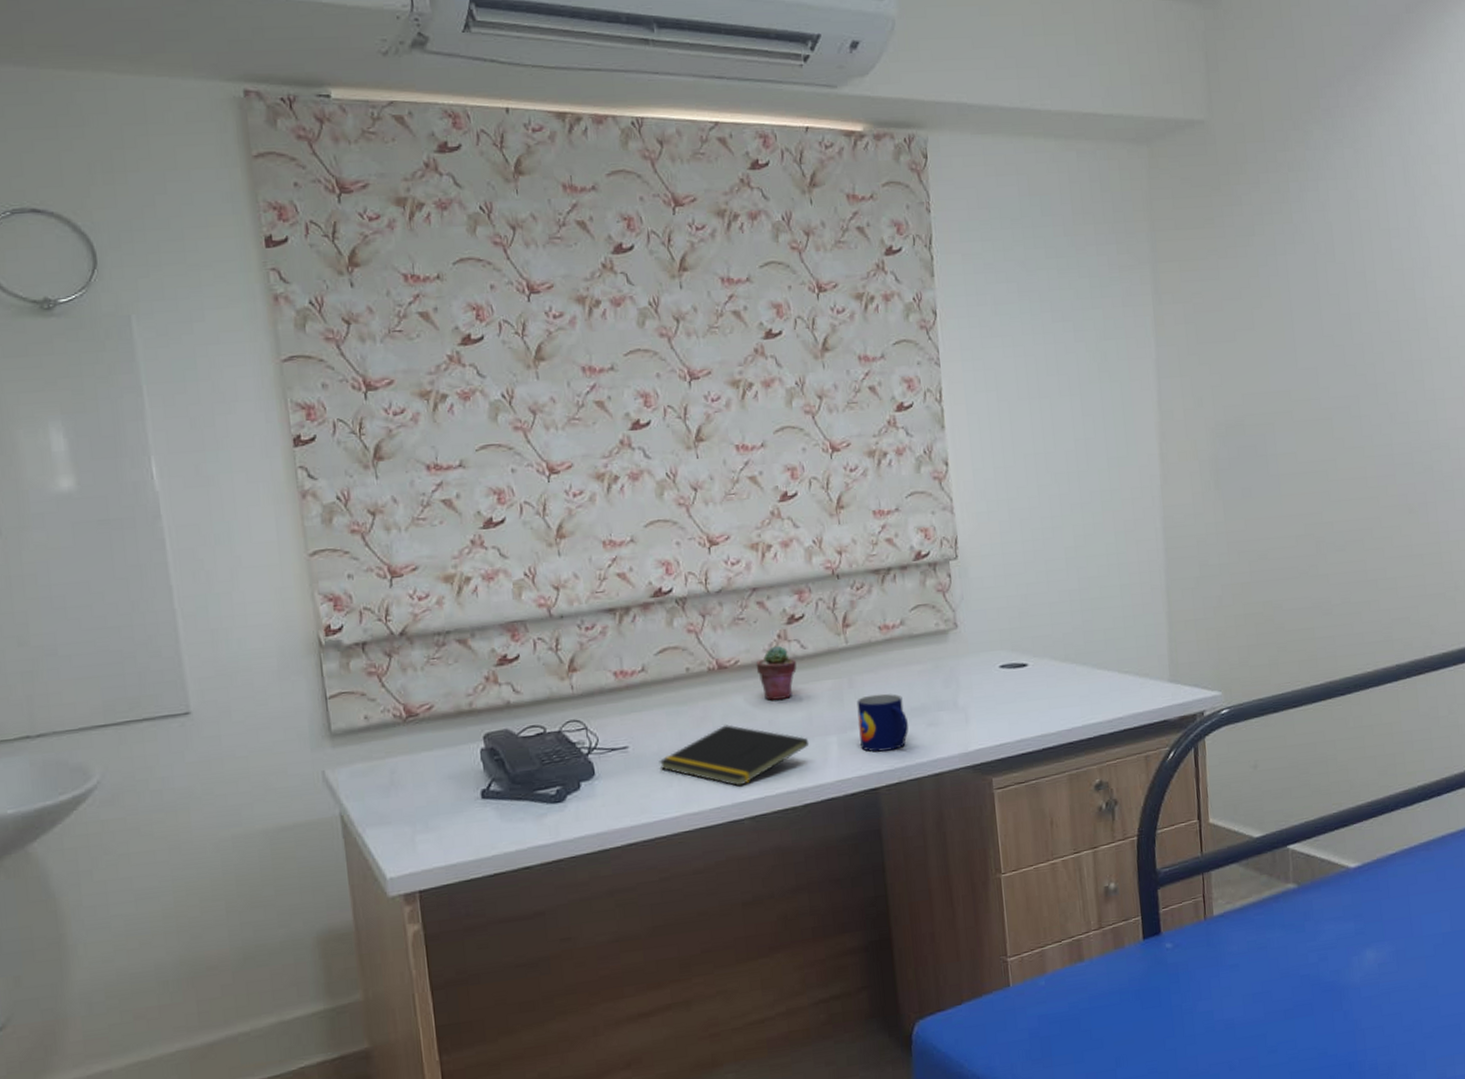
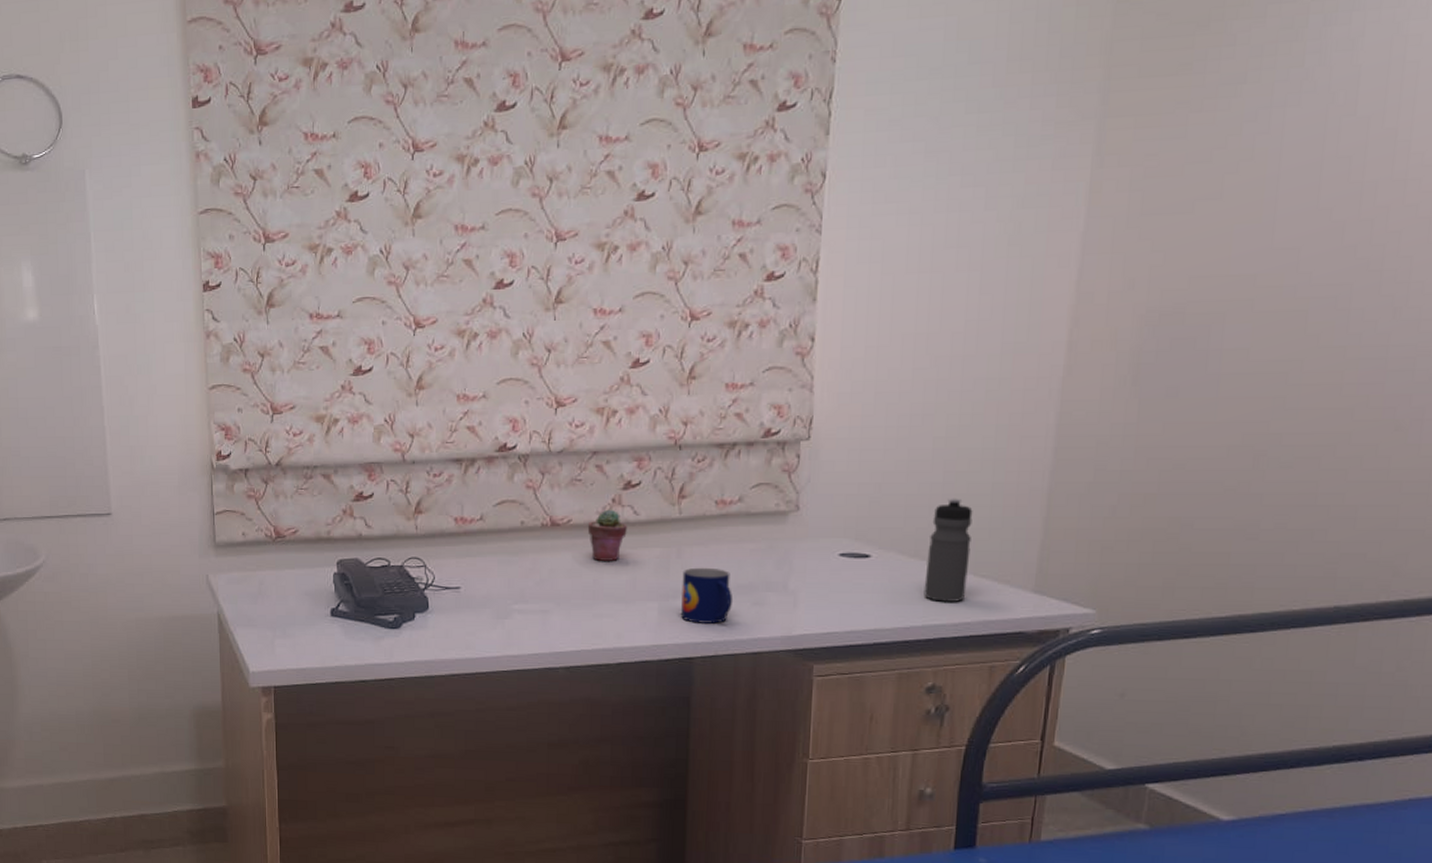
notepad: present [659,724,810,787] -> none [486,579,630,637]
water bottle: none [1075,602,1114,701] -> present [924,498,973,602]

